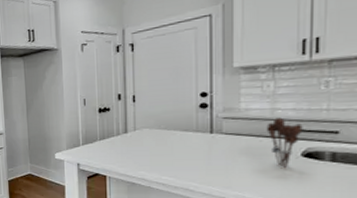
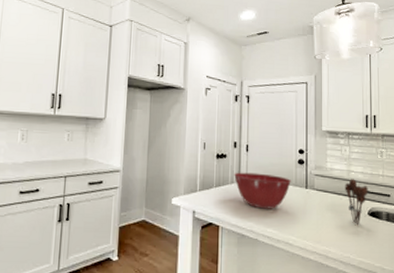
mixing bowl: none [120,122,191,158] -> present [234,172,291,209]

